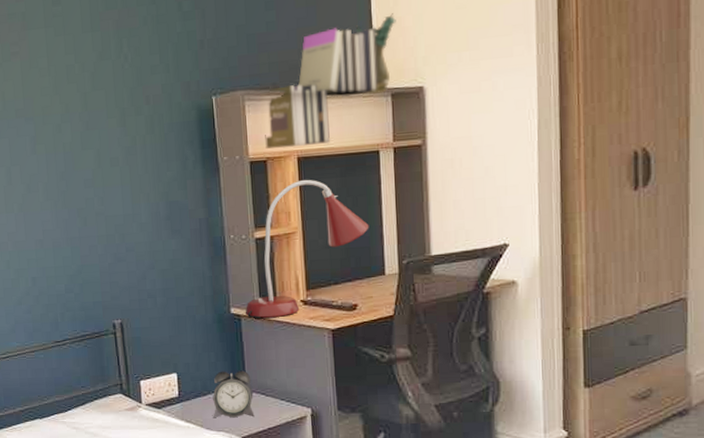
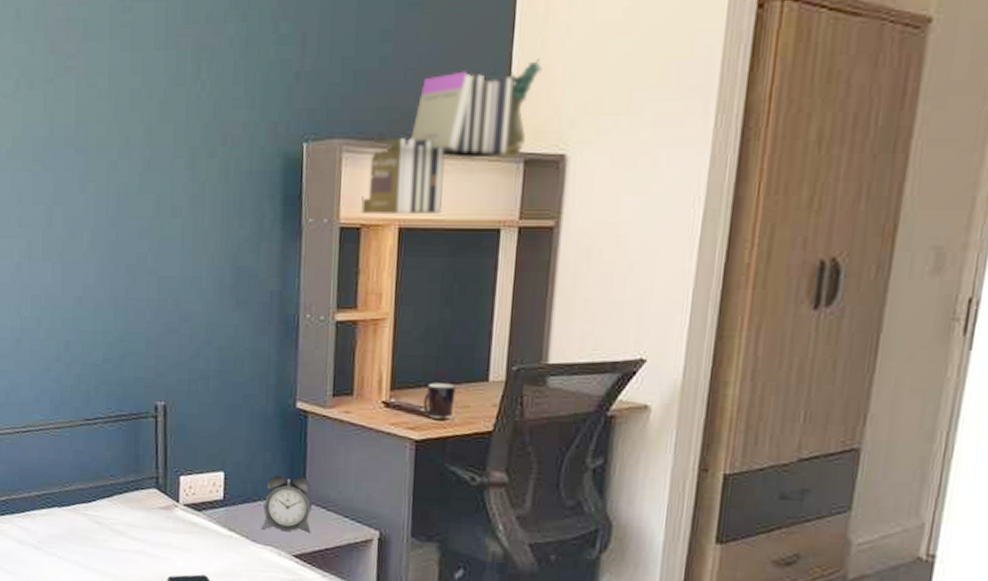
desk lamp: present [245,179,369,319] -> none [313,255,477,419]
mug: none [334,280,360,310] -> present [423,382,456,419]

